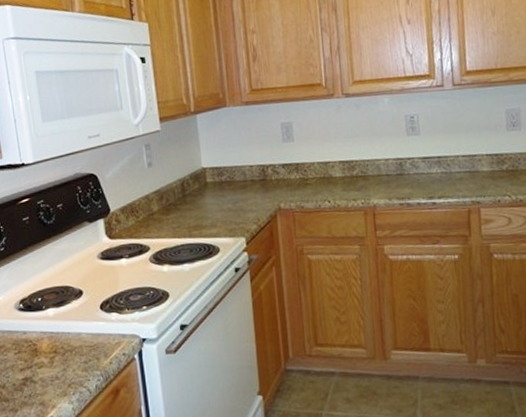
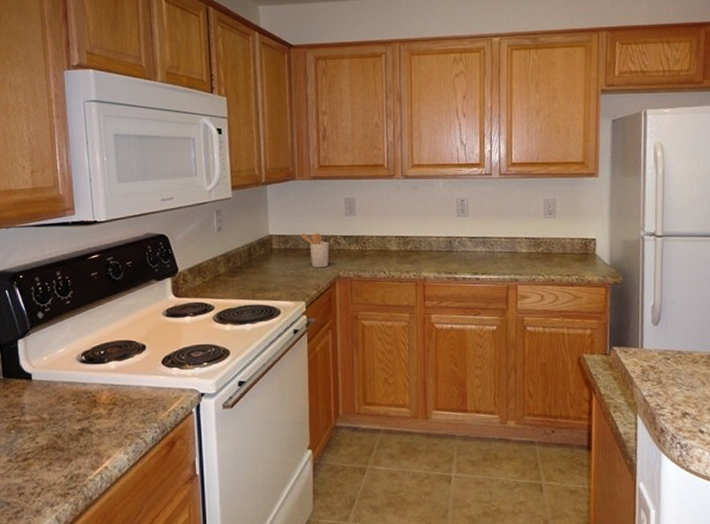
utensil holder: none [235,163,268,201] -> present [300,233,329,268]

